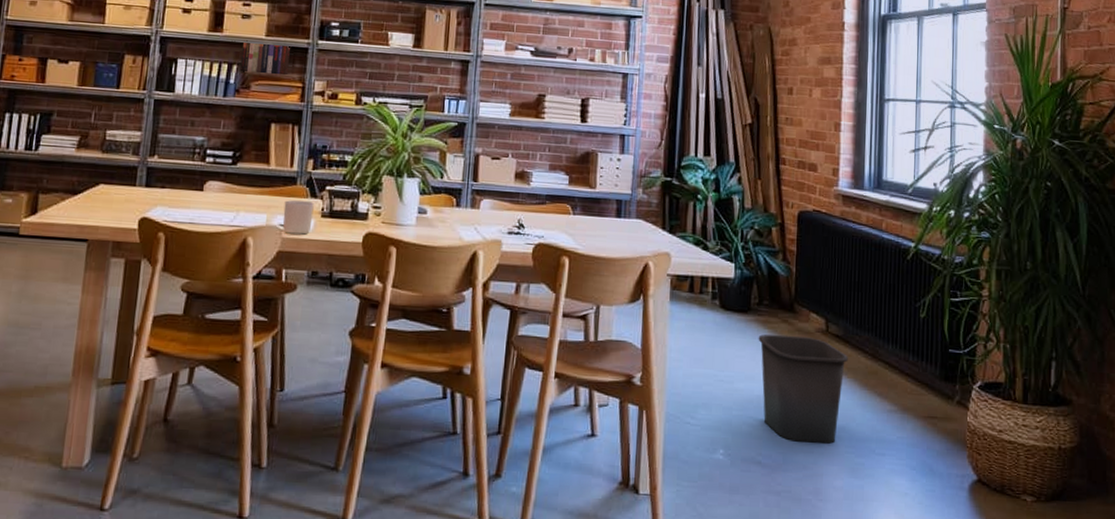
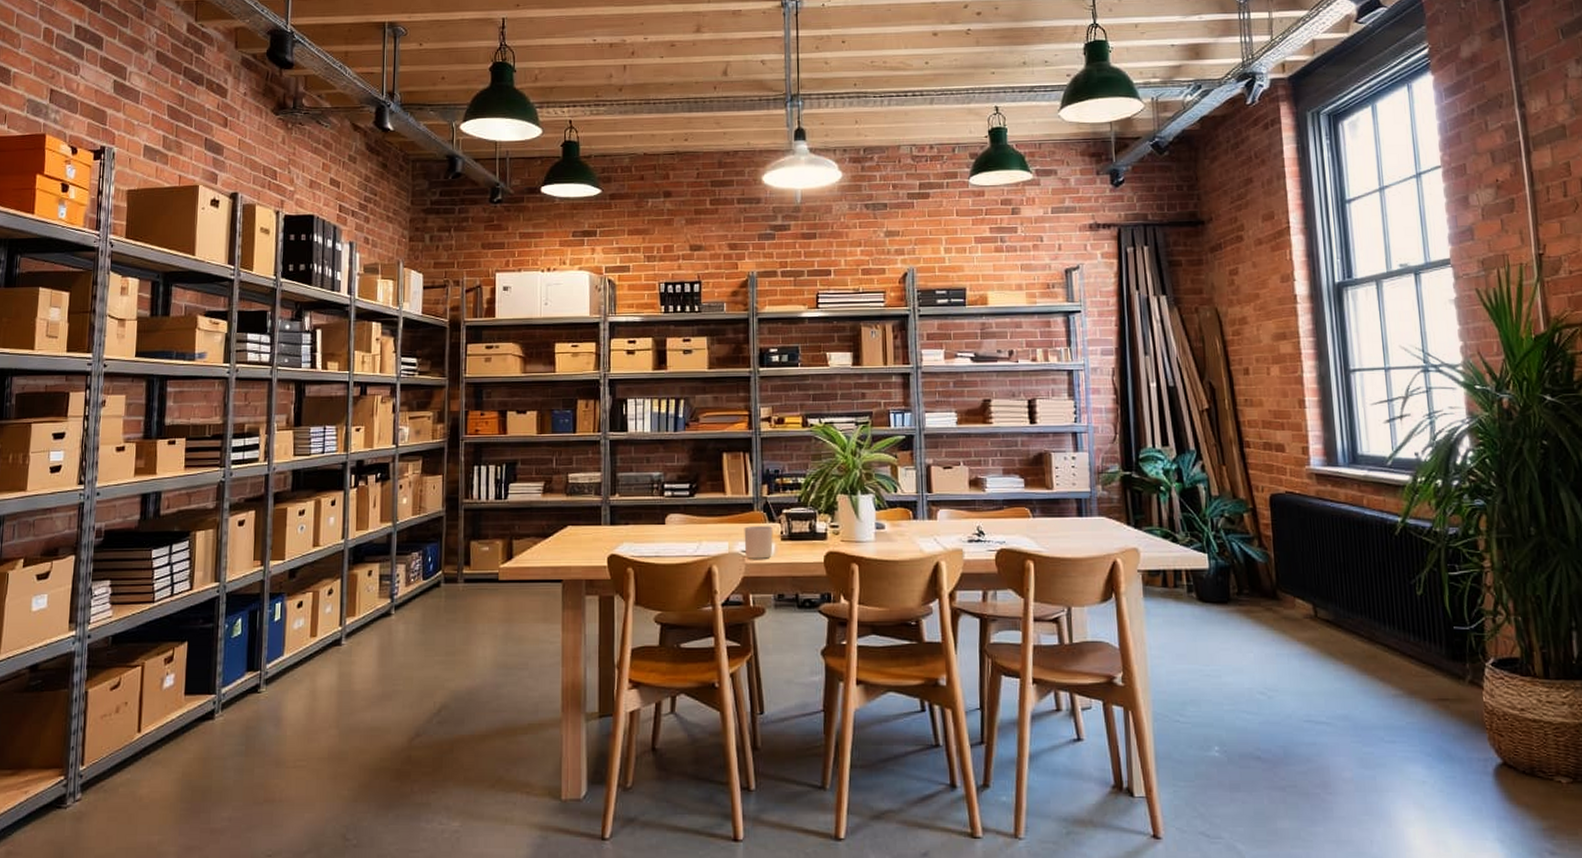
books: present [240,40,292,76] -> none [688,374,734,406]
waste bin: present [758,334,848,444] -> none [1242,625,1342,734]

